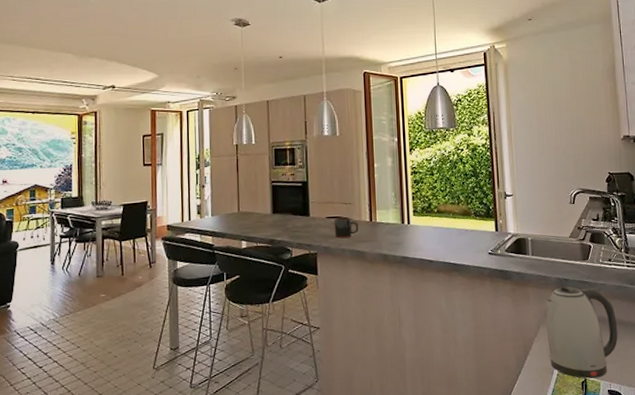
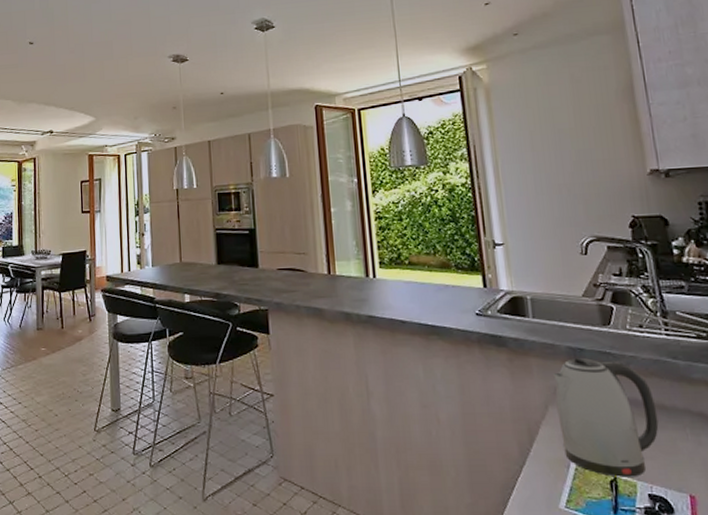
mug: present [334,217,359,238] -> none [286,269,315,292]

